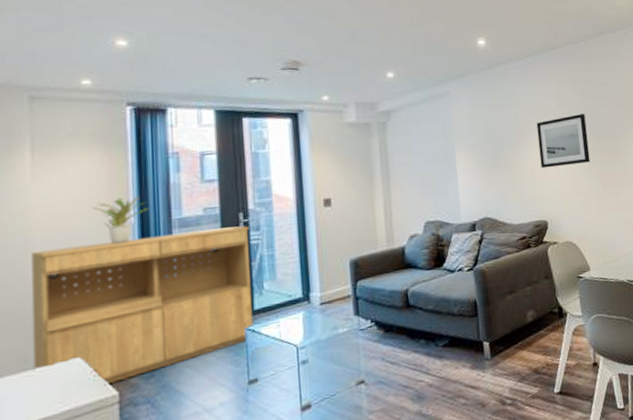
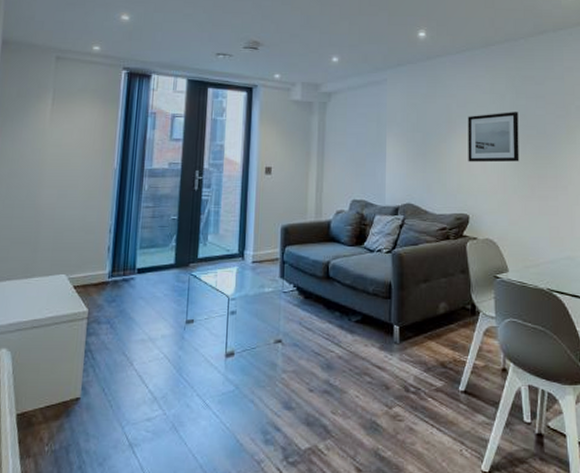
bookcase: present [30,225,253,386] -> none [32,181,202,302]
potted plant: present [92,197,149,245] -> none [88,145,129,185]

